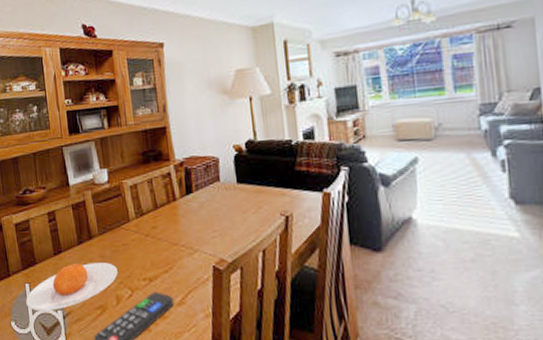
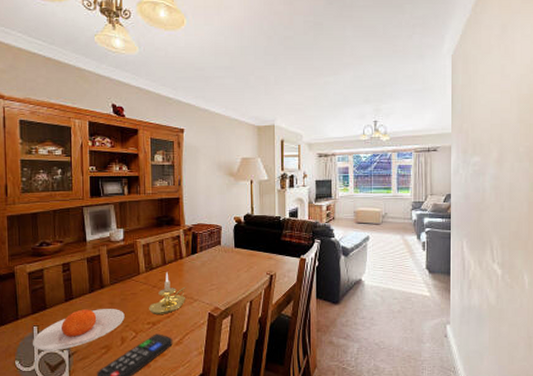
candle holder: none [143,217,184,269] -> present [149,272,186,314]

